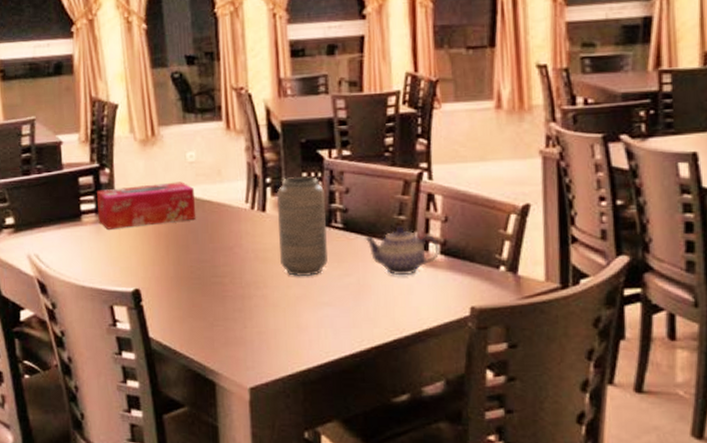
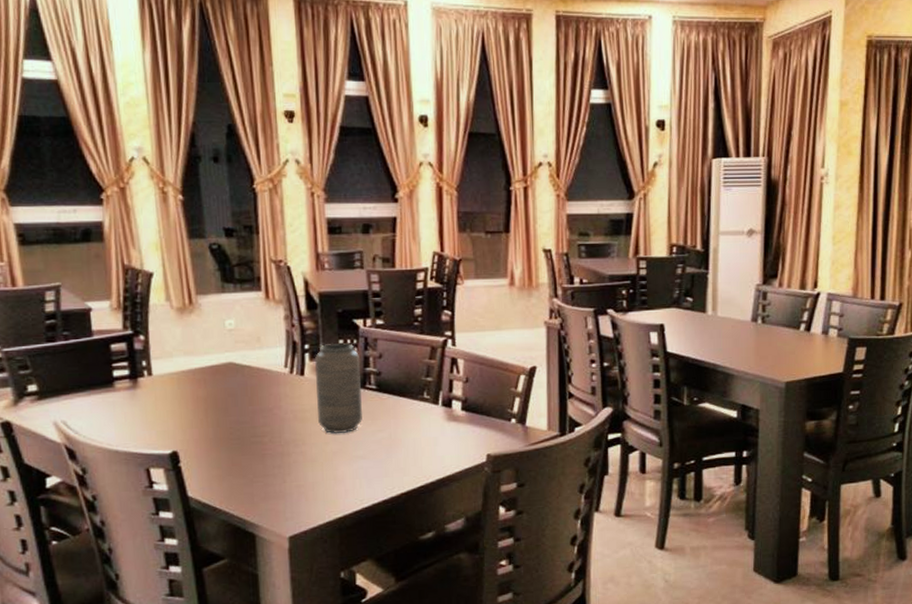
tissue box: present [97,181,196,230] -> none [131,348,236,395]
teapot: present [363,226,440,276] -> none [395,386,462,430]

